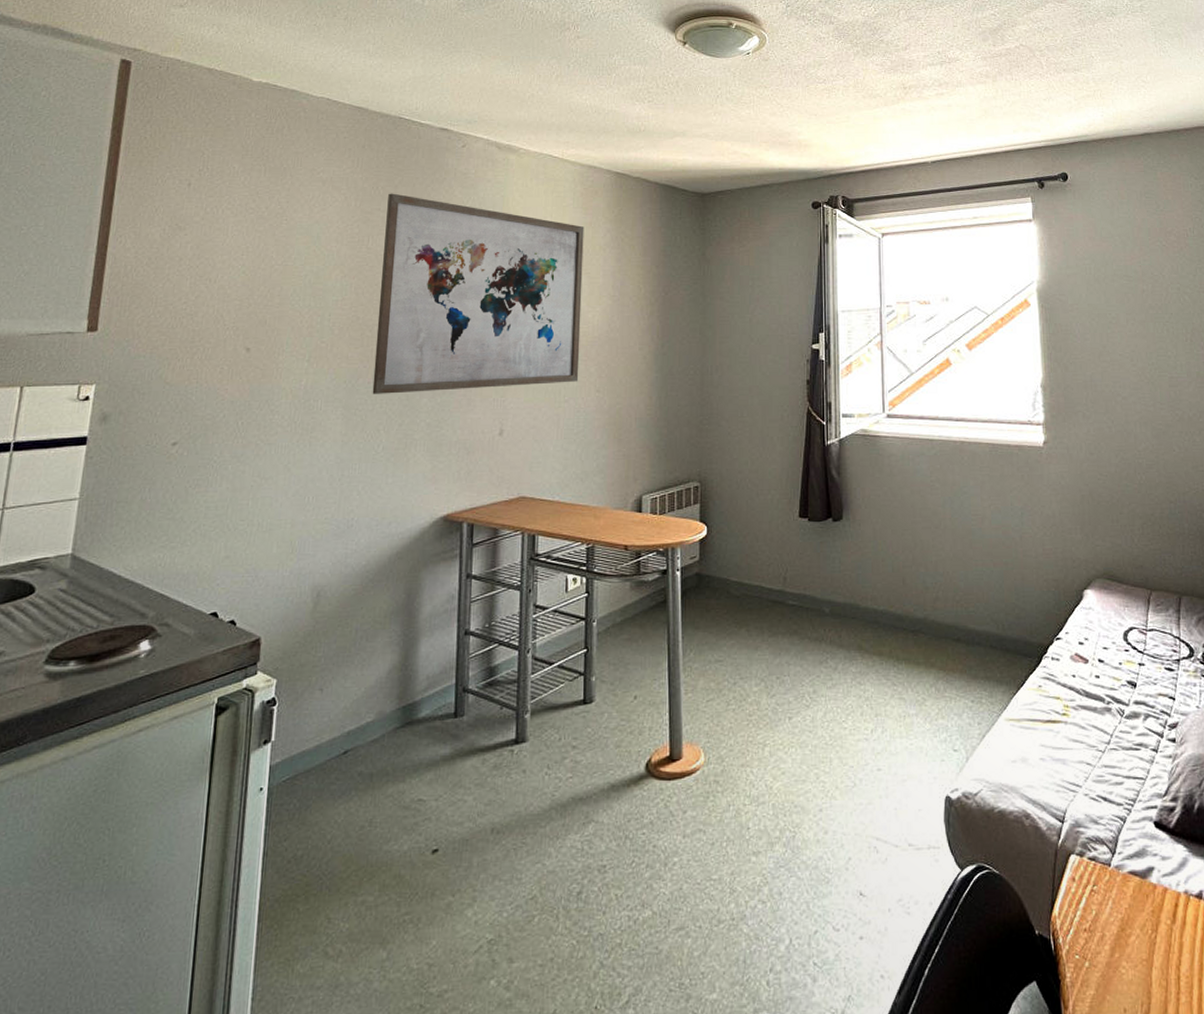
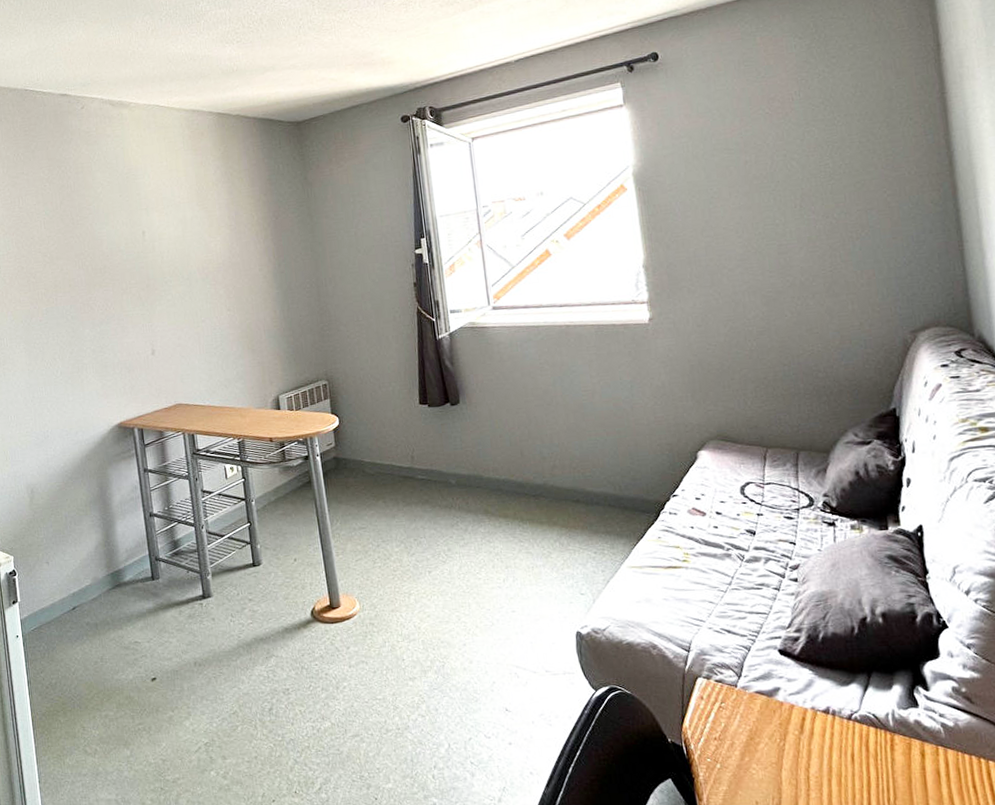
wall art: present [372,193,584,394] -> none [28,157,211,330]

